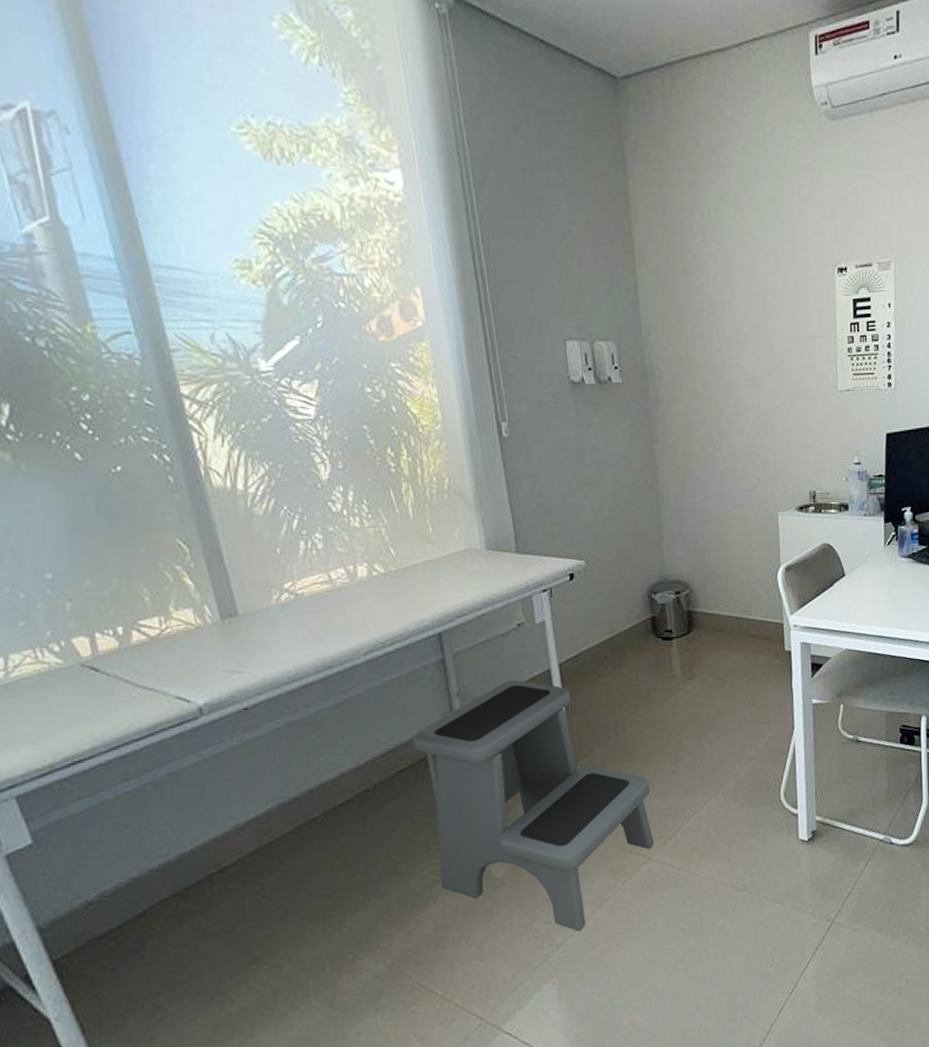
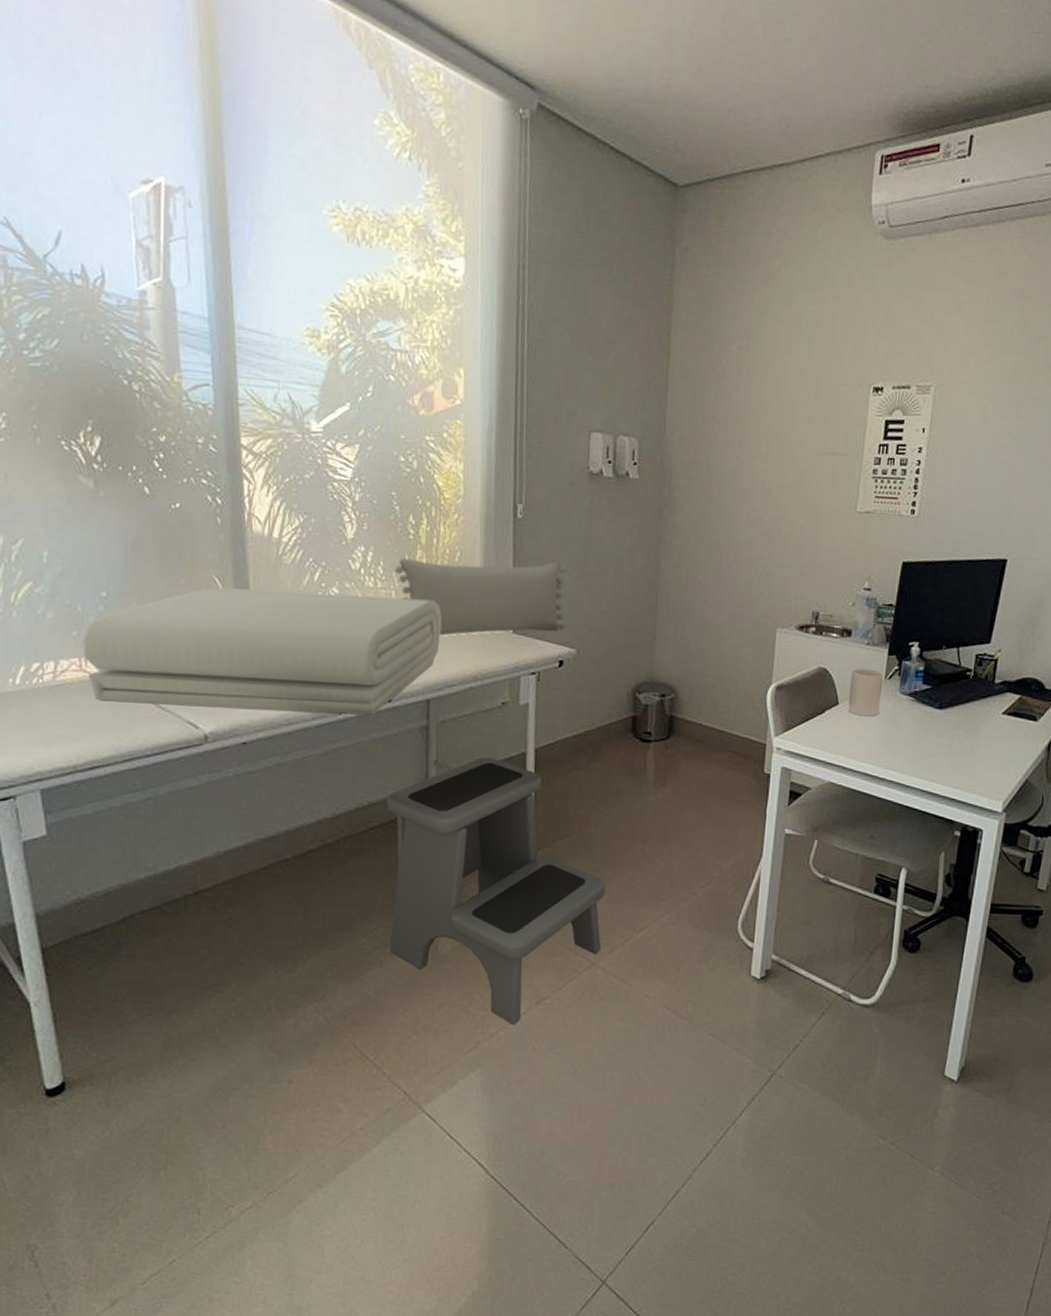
towel: none [33,532,443,692] -> present [83,586,441,716]
pillow: none [379,475,571,567] -> present [394,558,567,636]
mug: none [853,538,884,584] -> present [847,668,884,717]

